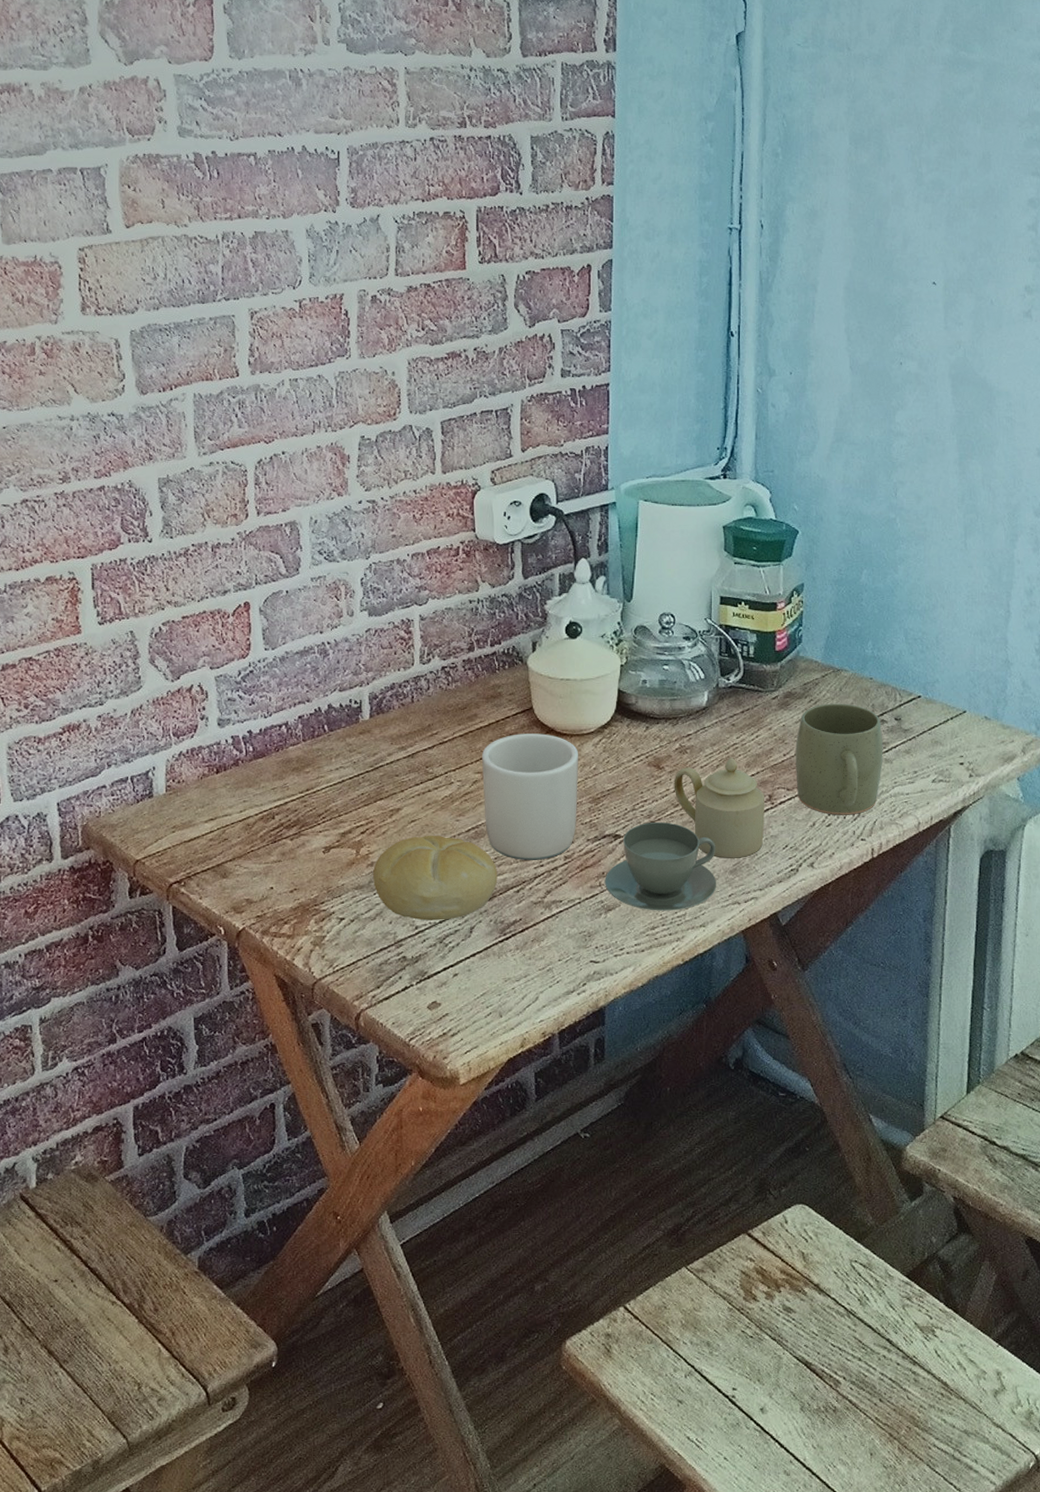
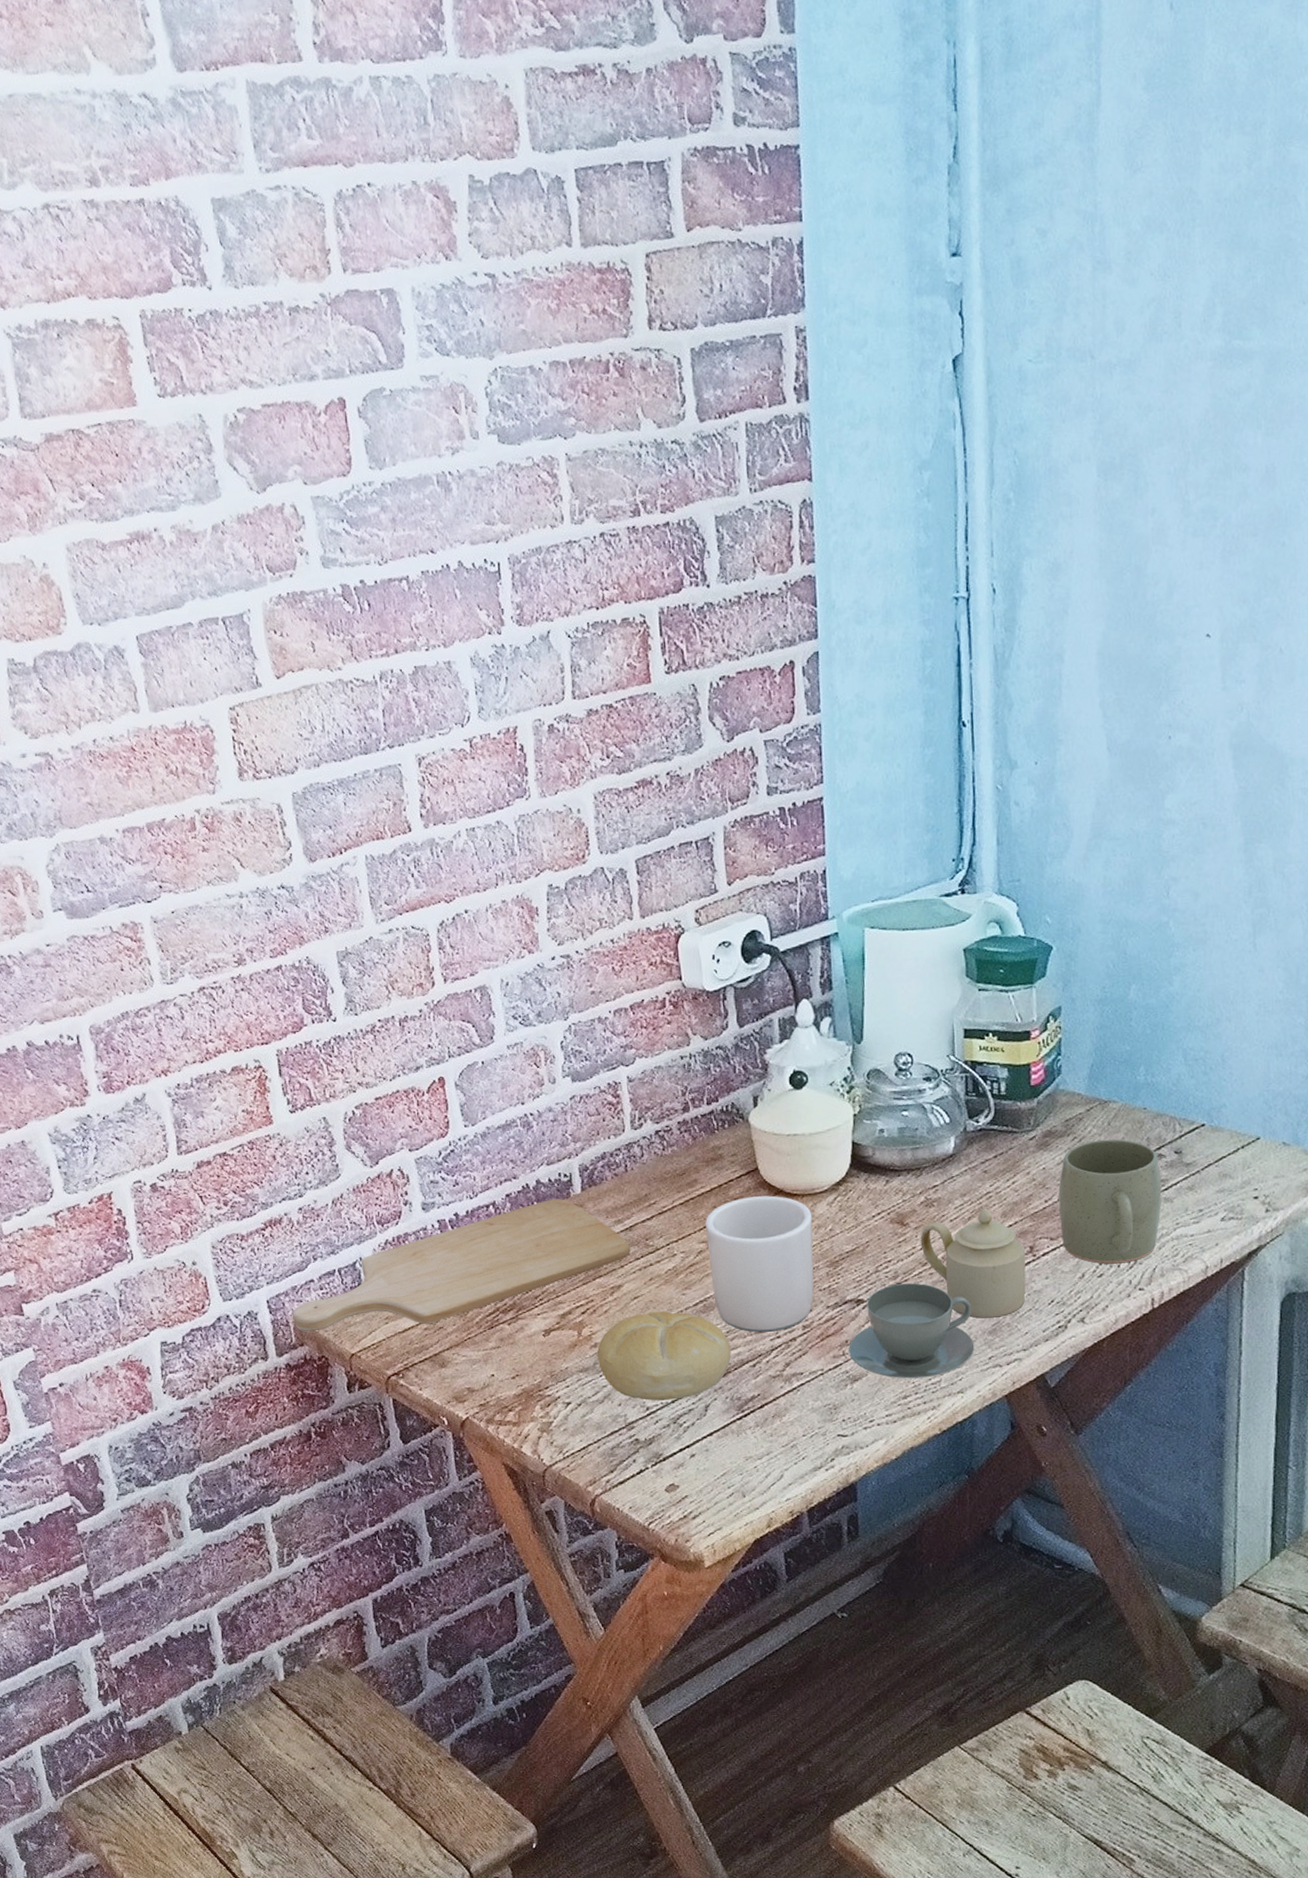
chopping board: none [82,723,411,836] -> present [292,1198,630,1332]

